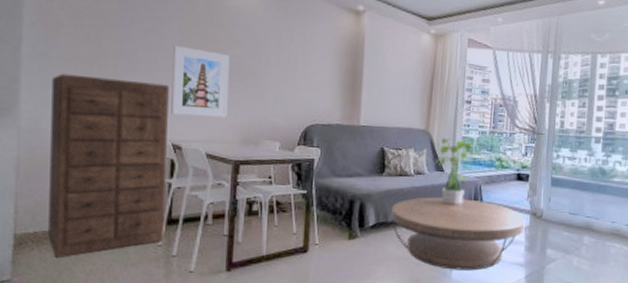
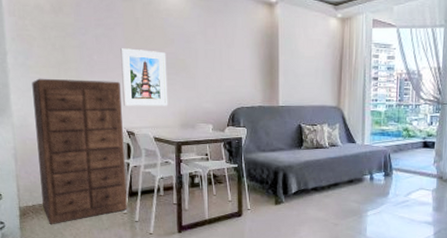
coffee table: present [390,197,526,271] -> none [309,166,433,229]
potted plant: present [433,138,477,205] -> none [345,113,386,172]

